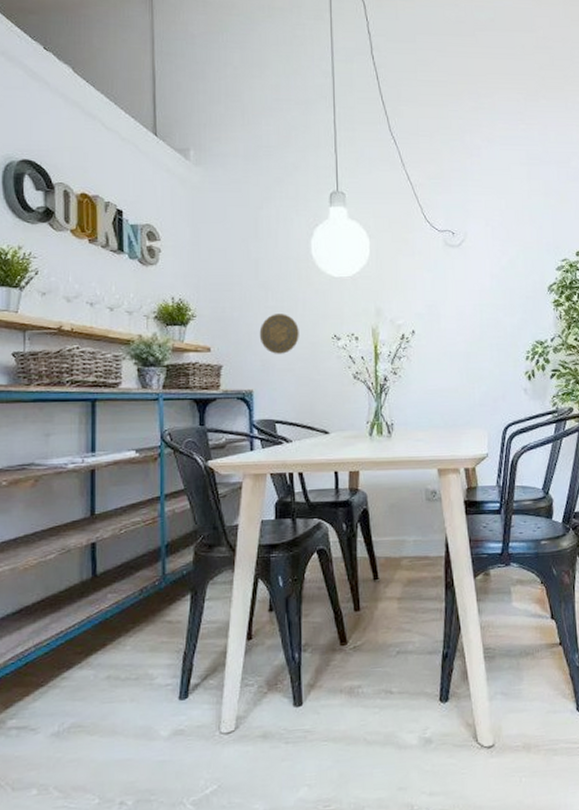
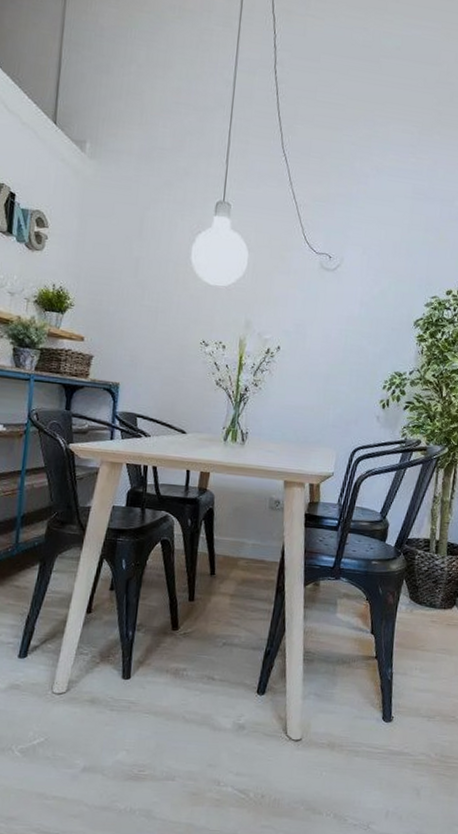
decorative plate: present [259,314,299,354] -> none [131,313,170,353]

